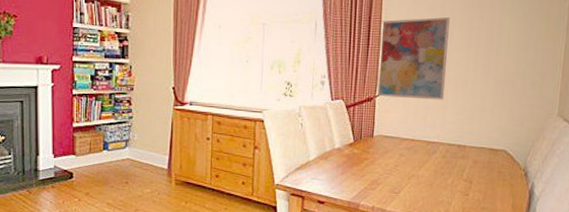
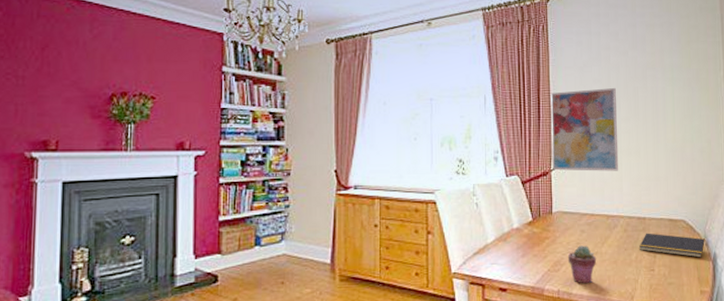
potted succulent: none [385,168,413,203] -> present [568,245,597,284]
notepad: none [456,160,524,187] -> present [639,233,705,258]

